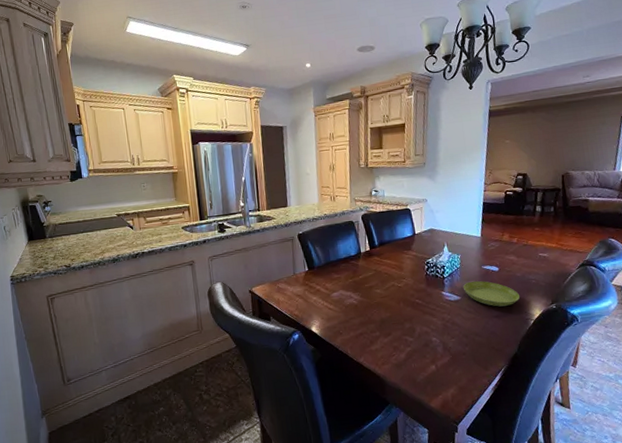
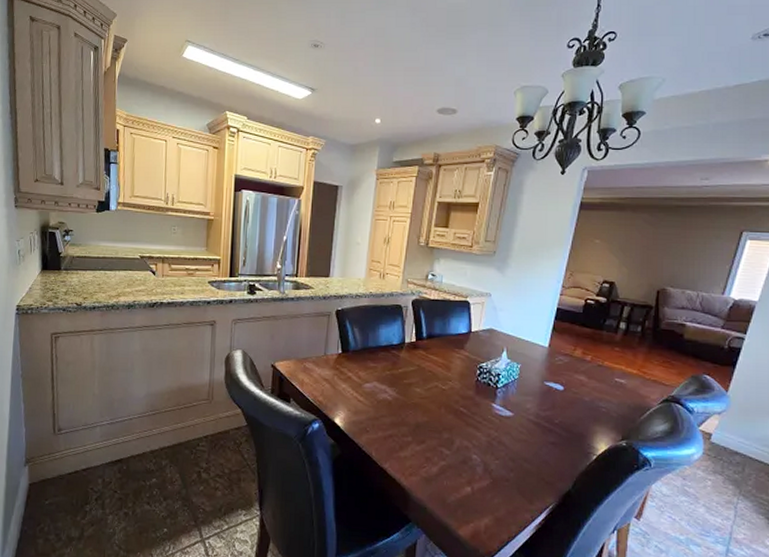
saucer: present [462,280,521,307] -> none [517,397,585,433]

